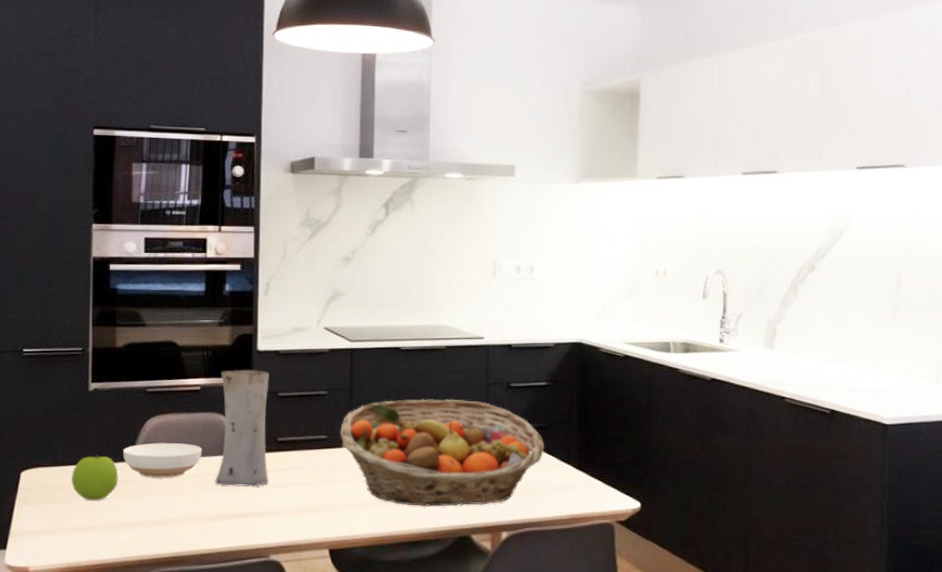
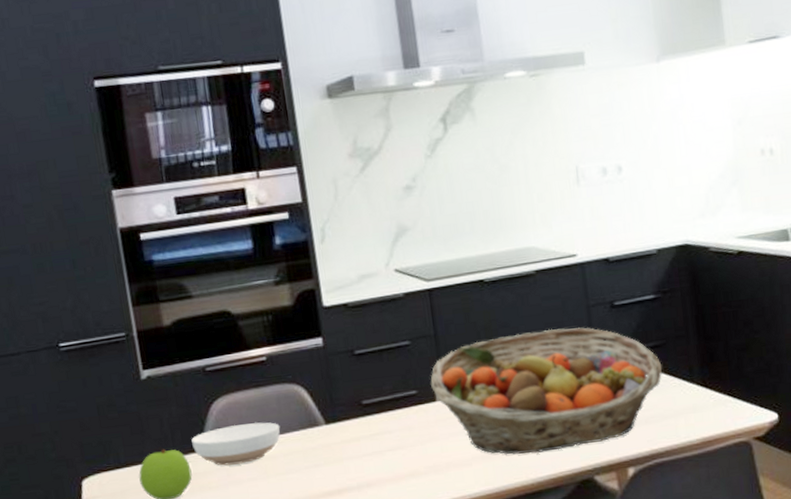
vase: present [215,369,269,487] -> none [287,328,360,462]

